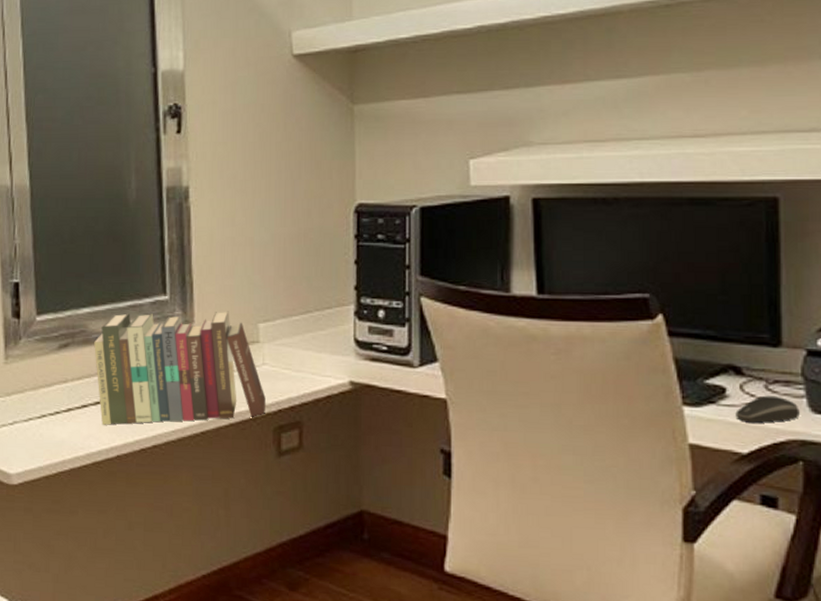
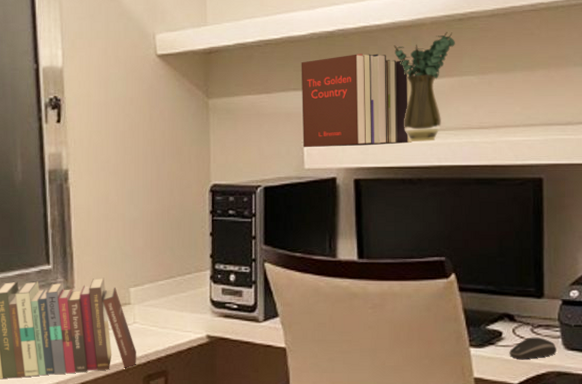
books: none [466,48,606,161] -> present [301,54,412,148]
vase: none [582,20,661,154] -> present [394,31,455,143]

